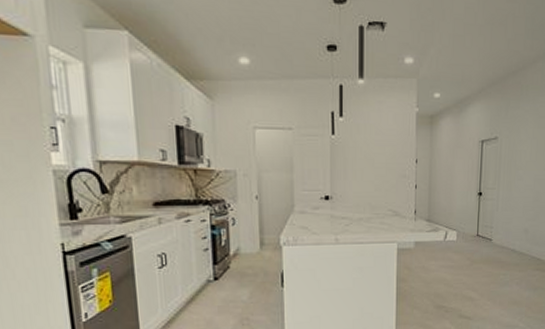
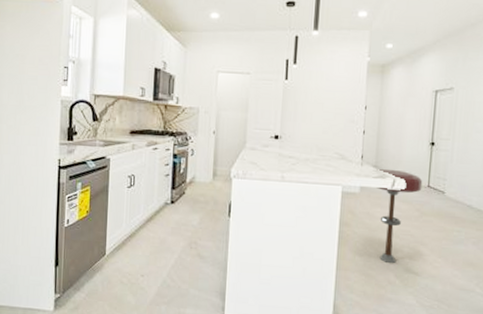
bar stool: none [430,222,472,312] -> present [377,169,423,263]

